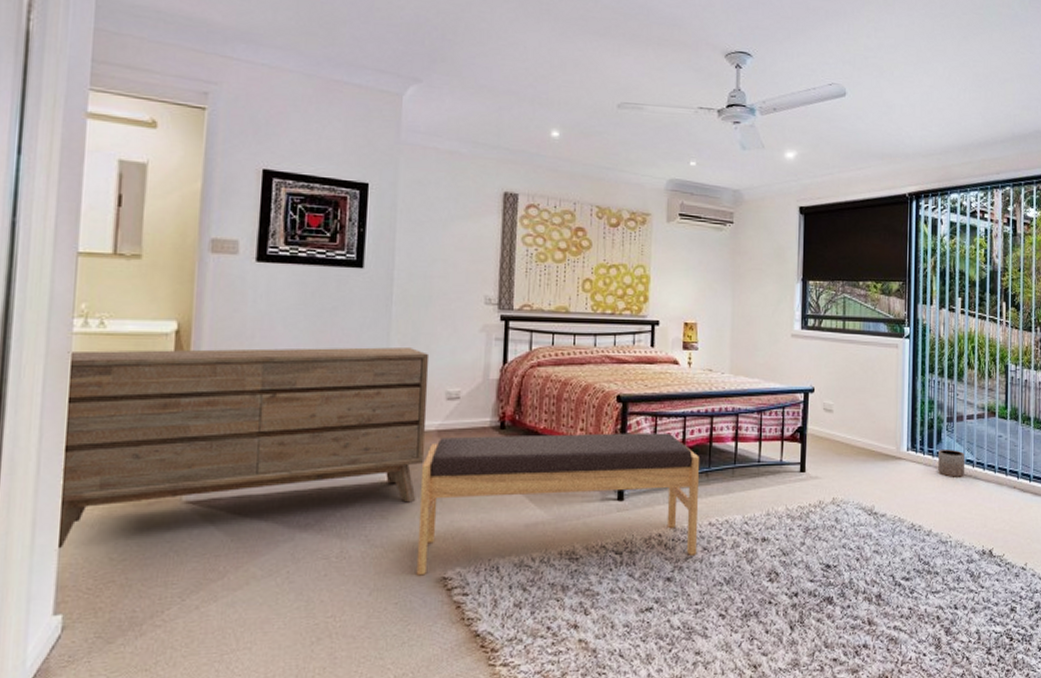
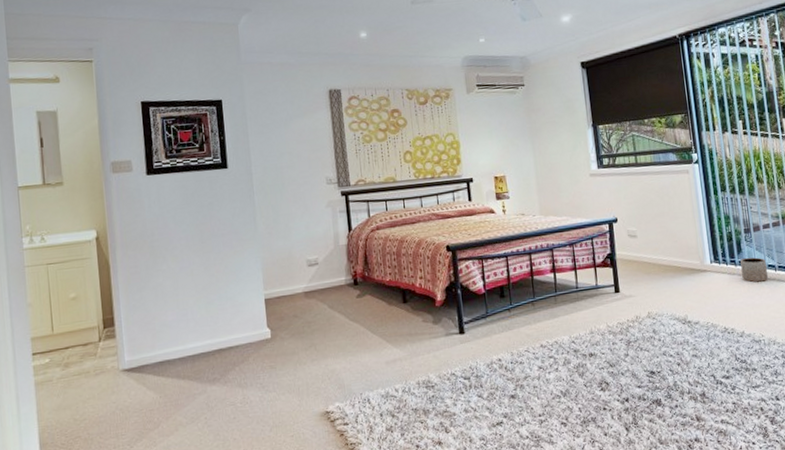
dresser: present [54,347,430,551] -> none [22,228,298,417]
bench: present [416,433,700,576] -> none [296,272,534,412]

